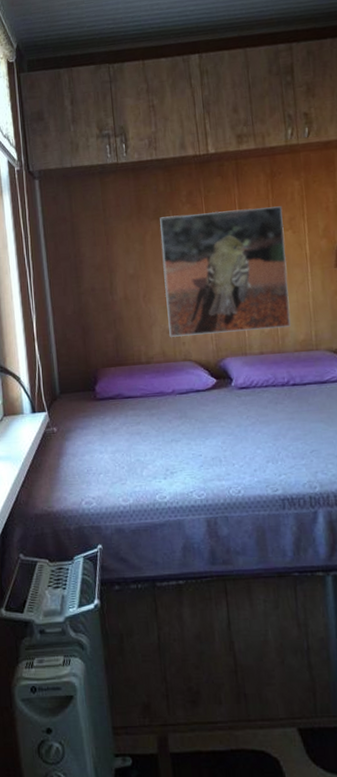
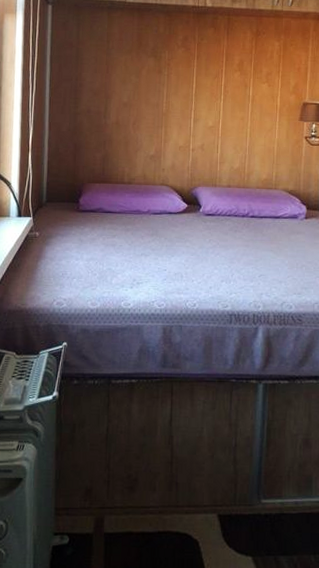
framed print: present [160,206,291,337] -> none [152,56,262,166]

